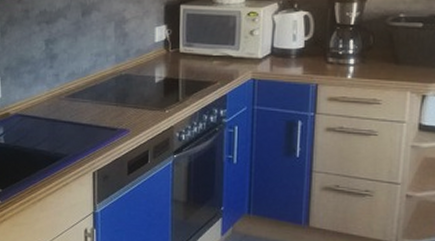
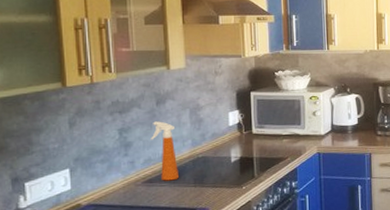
spray bottle: none [75,33,101,97] -> present [151,121,179,181]

